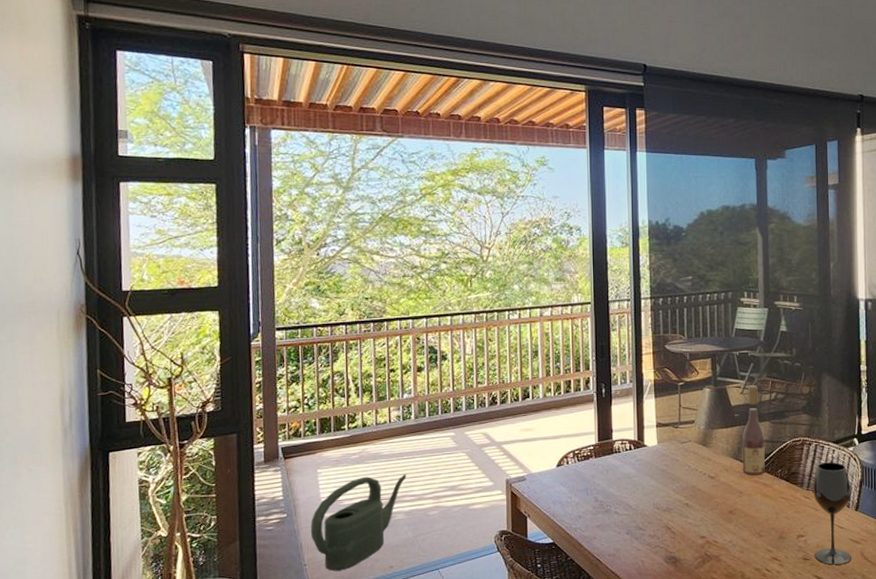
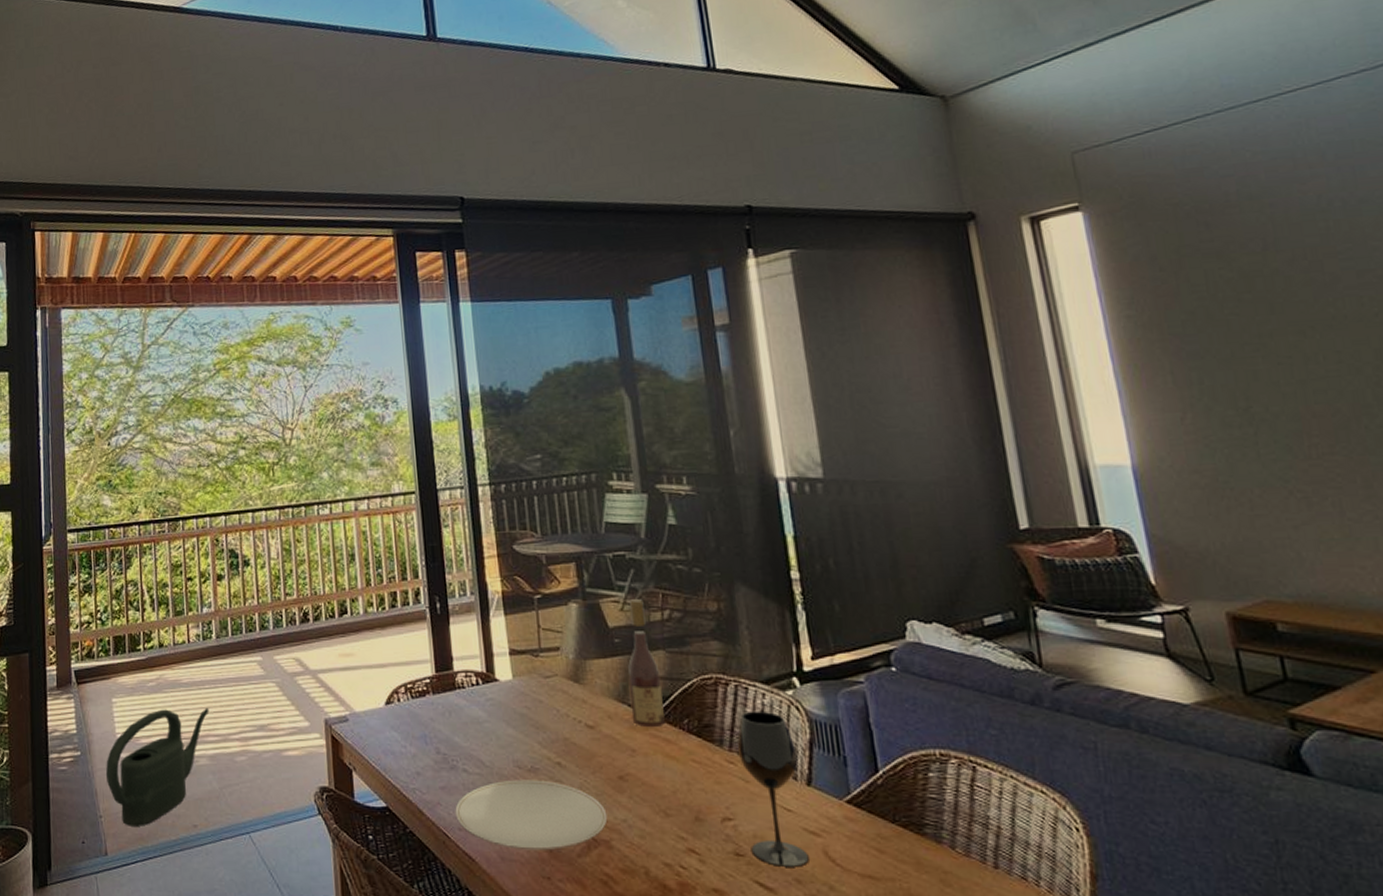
plate: none [607,517,719,567] -> present [455,779,608,851]

